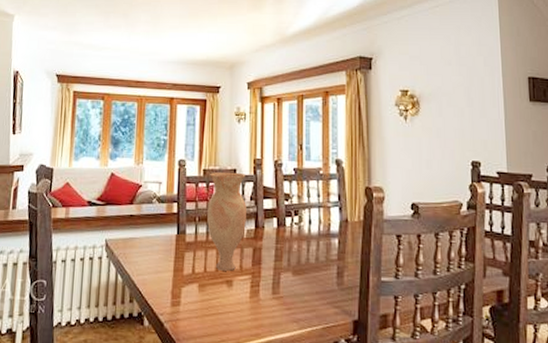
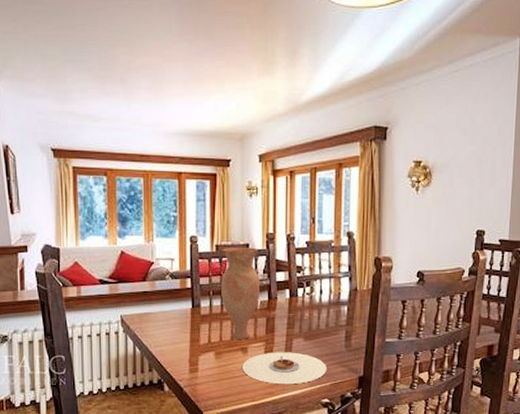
plate: none [227,286,318,326] -> present [242,352,327,385]

